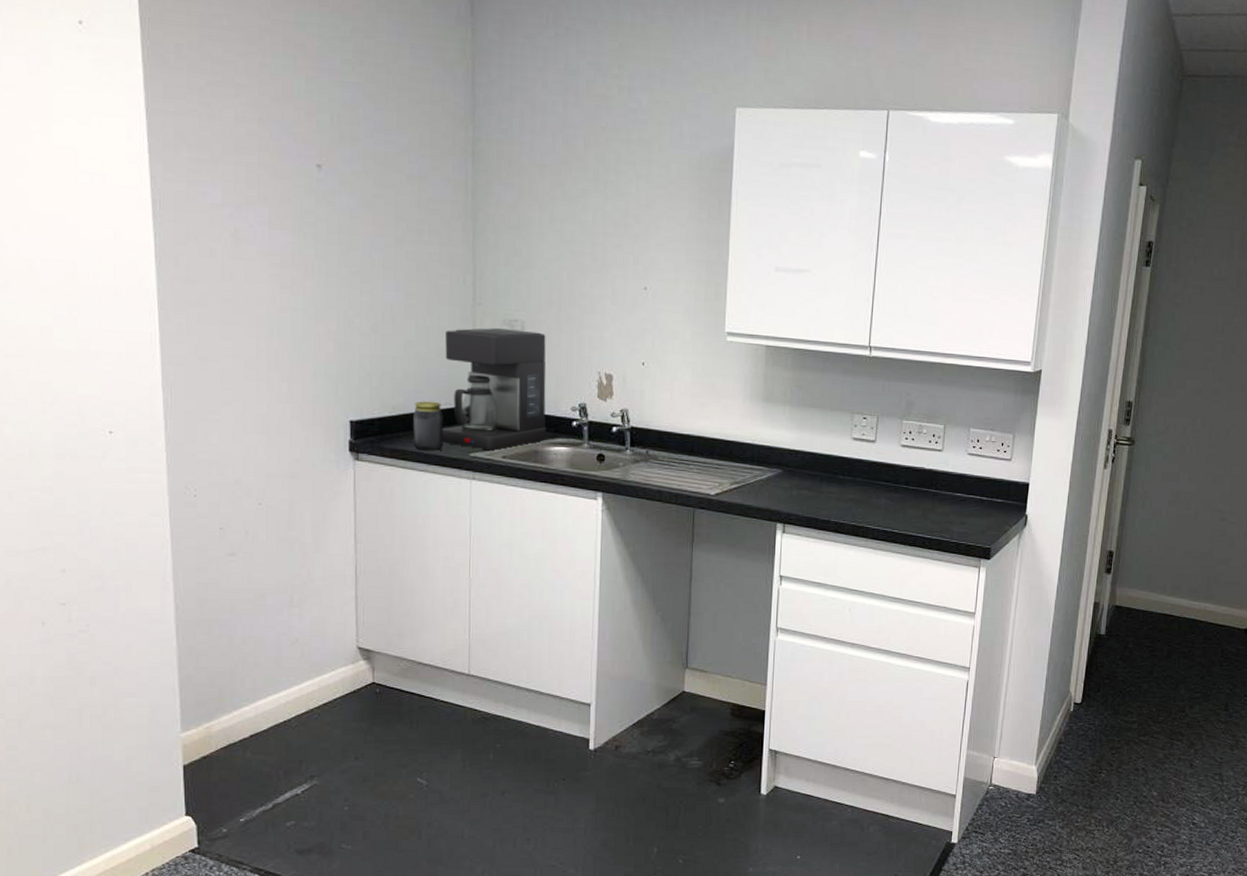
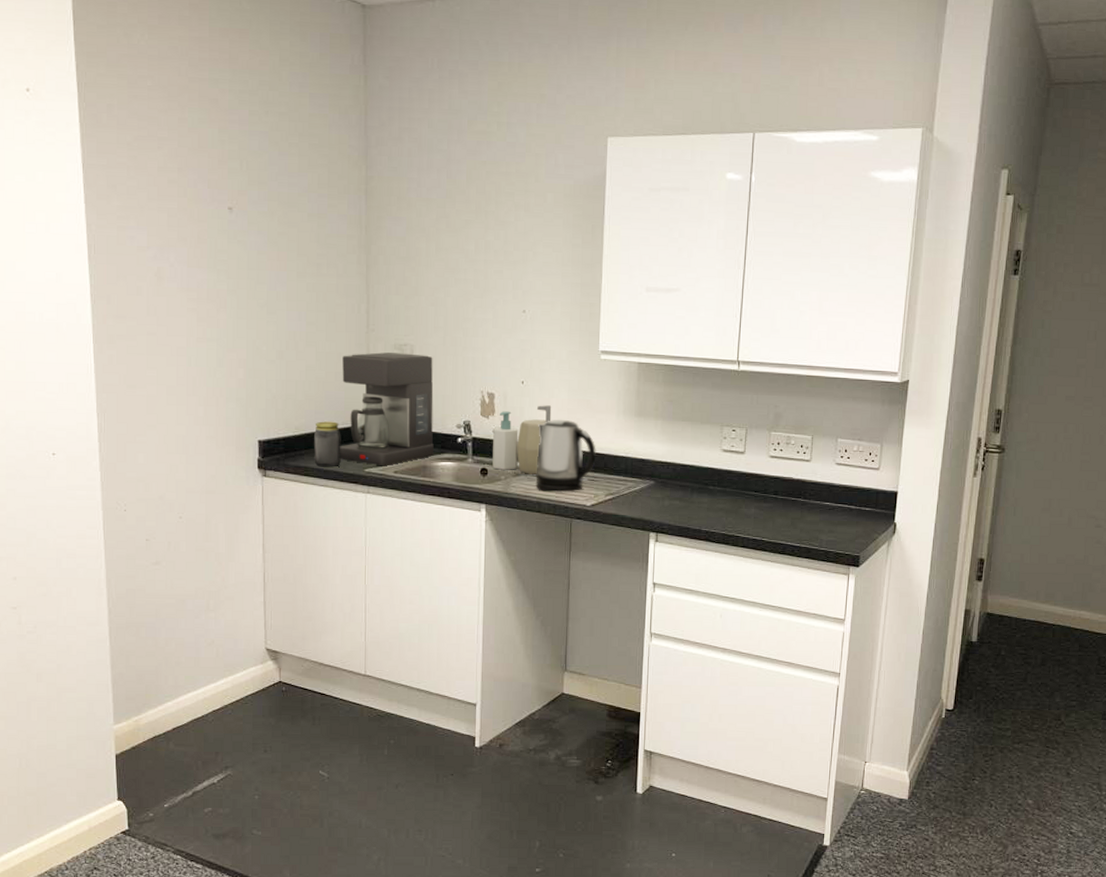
soap bottle: none [610,394,639,457] -> present [493,411,519,470]
soap dispenser: none [636,388,674,461] -> present [517,405,552,474]
kettle: none [656,403,721,481] -> present [535,419,596,493]

